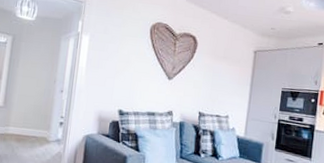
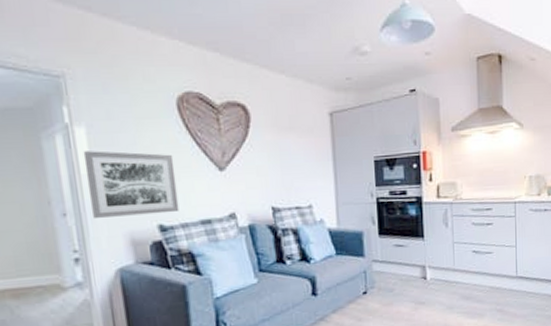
wall art: none [79,51,140,103] -> present [83,151,179,218]

